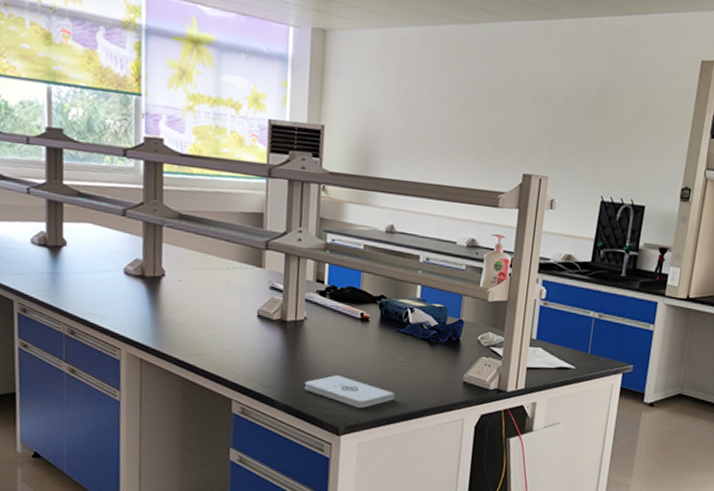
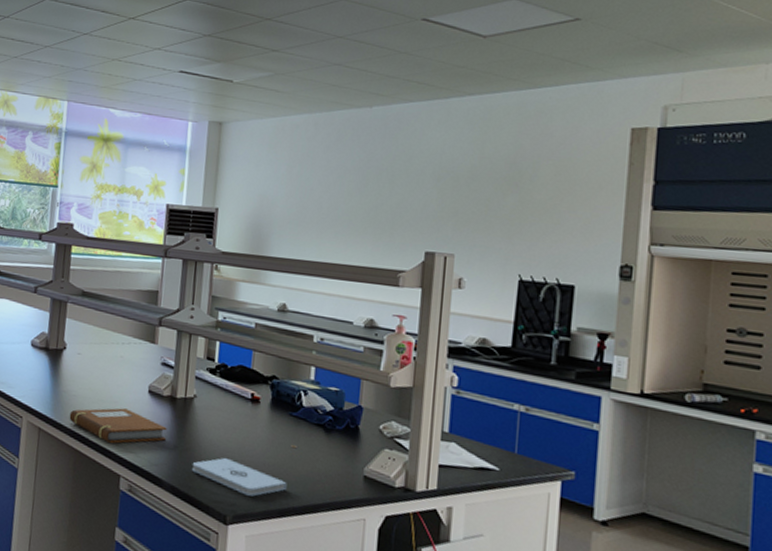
notebook: none [173,334,278,370] -> present [69,408,167,444]

